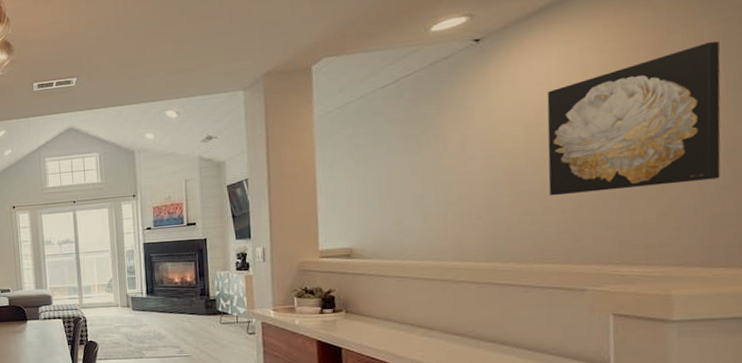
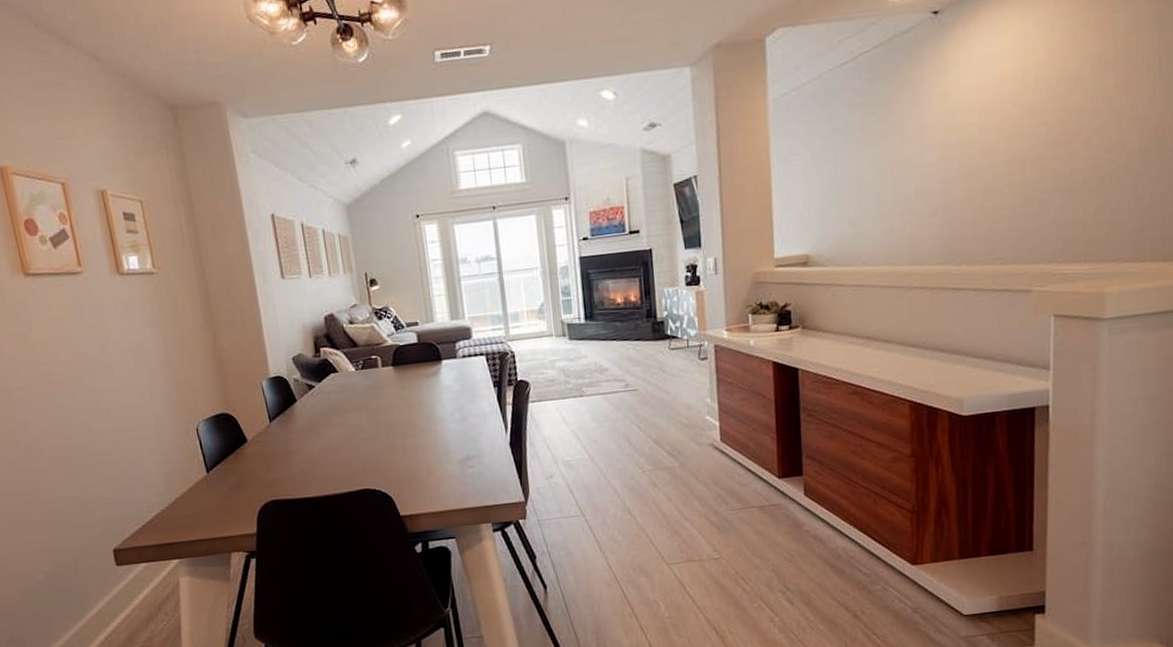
wall art: present [547,41,721,196] -> none [1000,22,1156,191]

